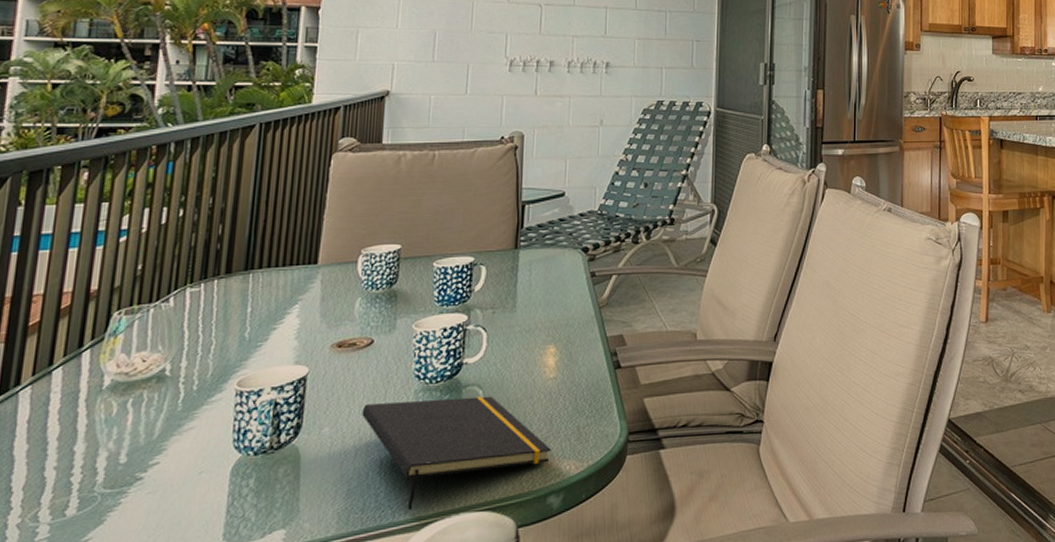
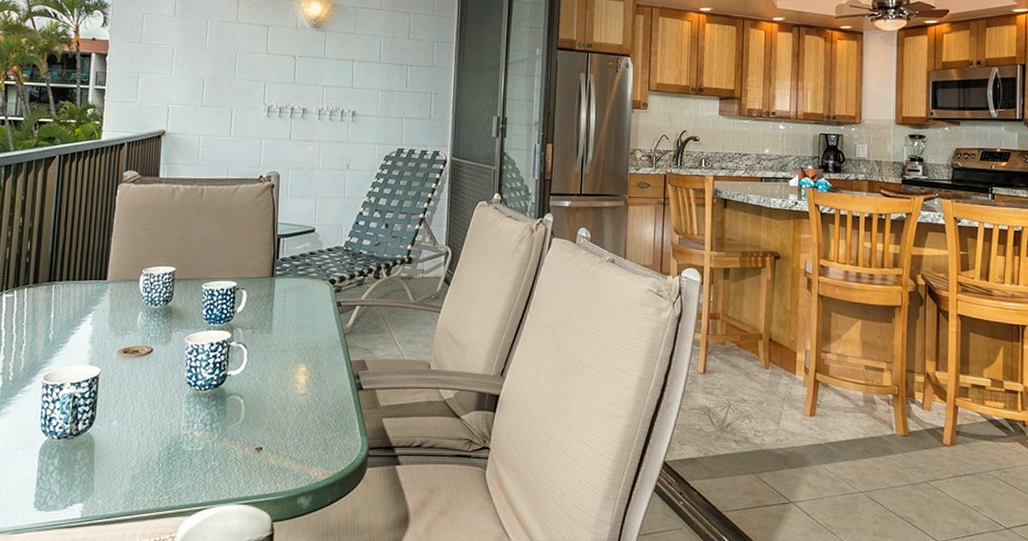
notepad: present [361,396,552,511] -> none [143,404,302,498]

